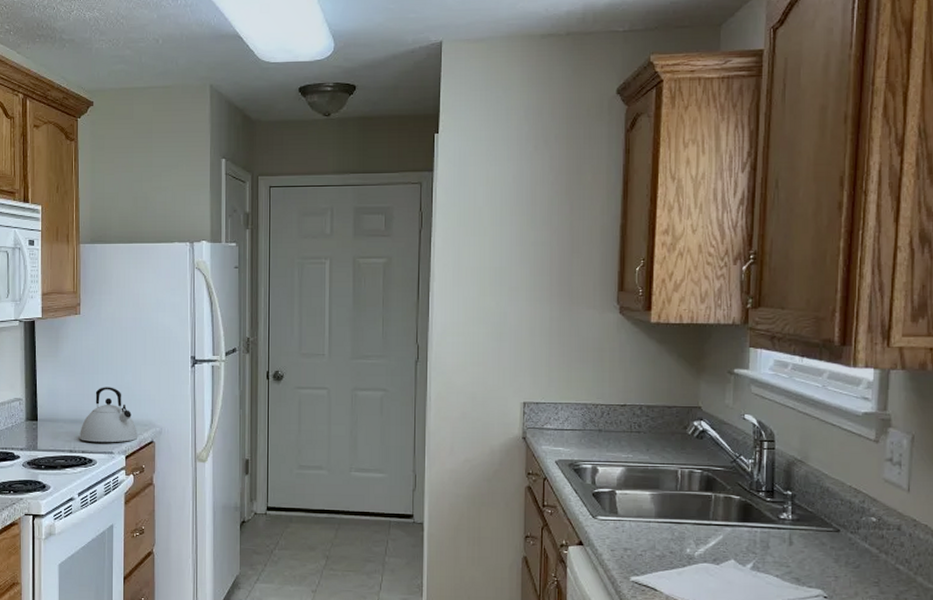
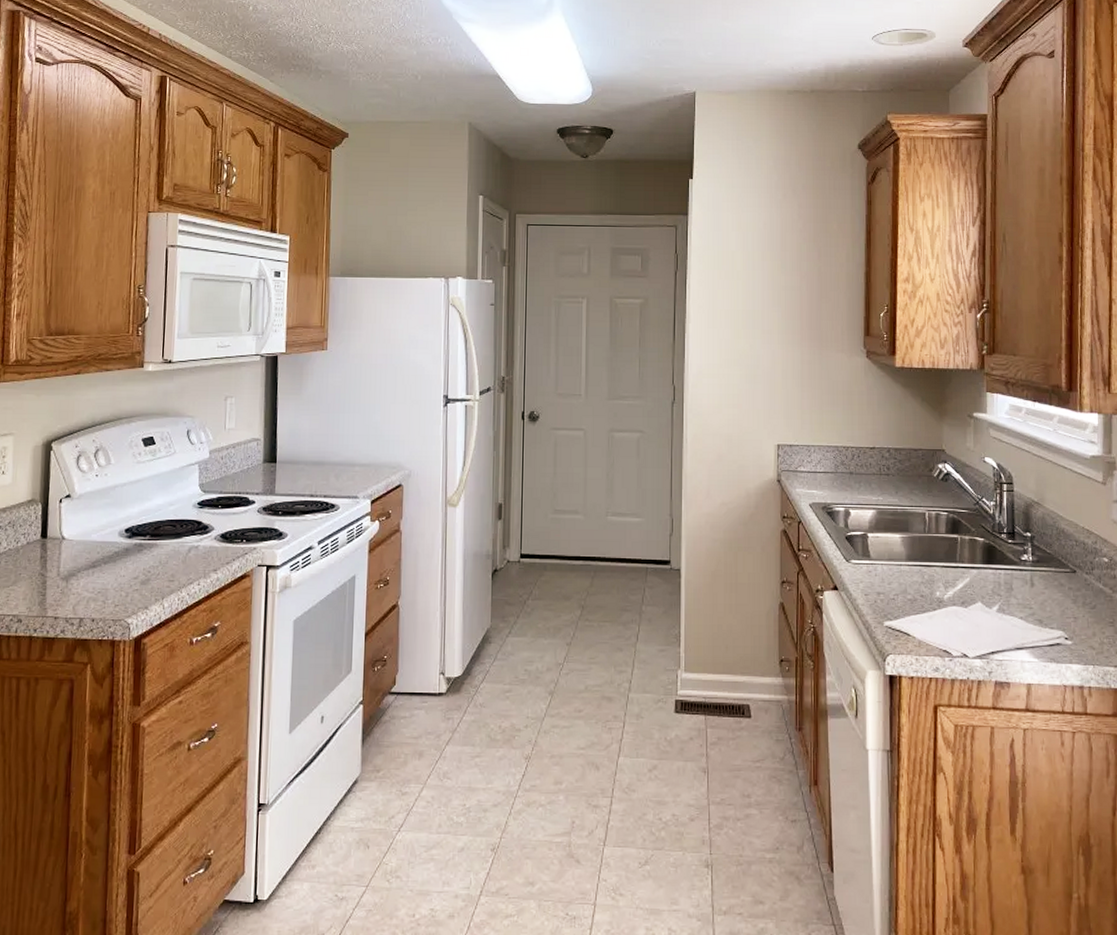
kettle: present [80,387,137,443] -> none [322,426,385,487]

